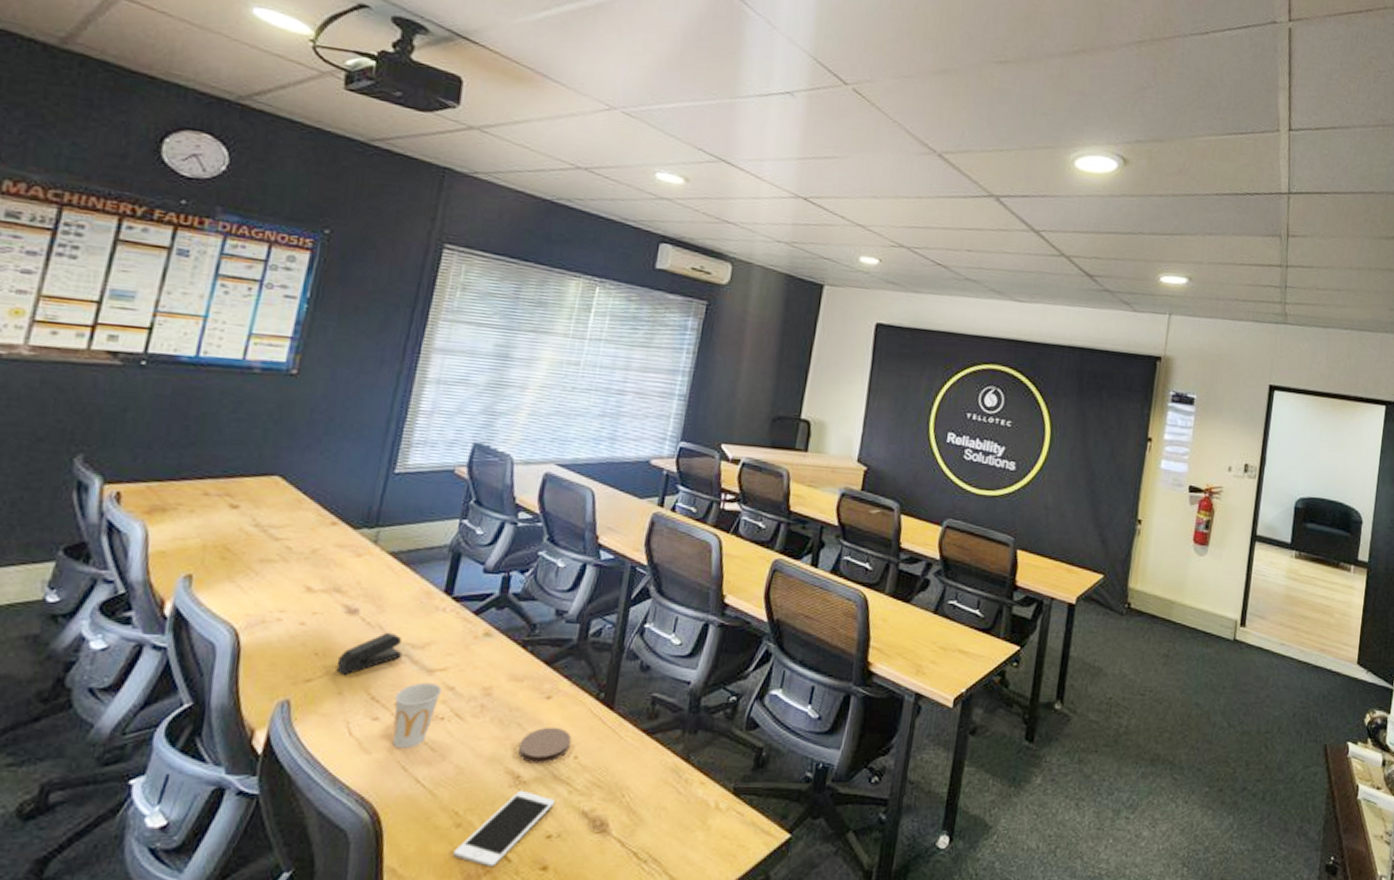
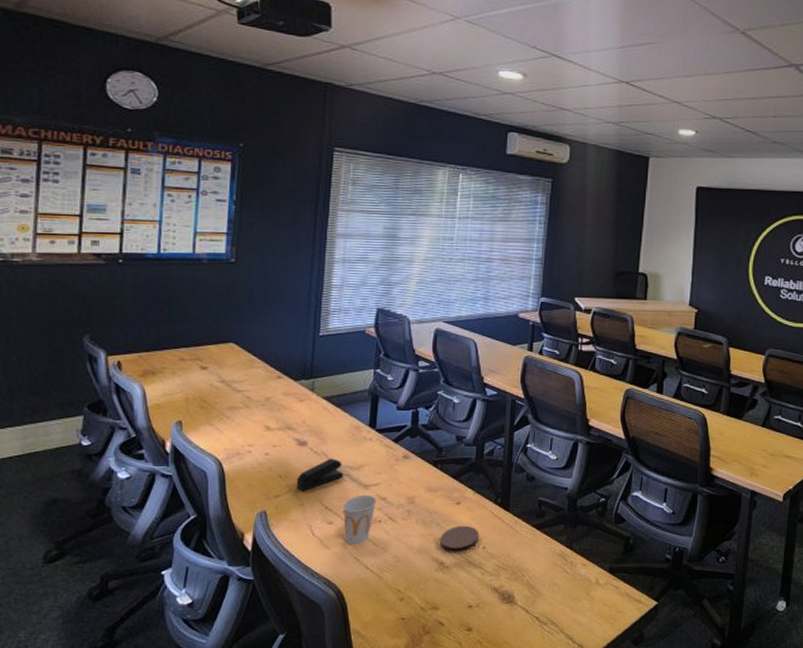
cell phone: present [453,790,556,866] -> none [400,572,473,629]

